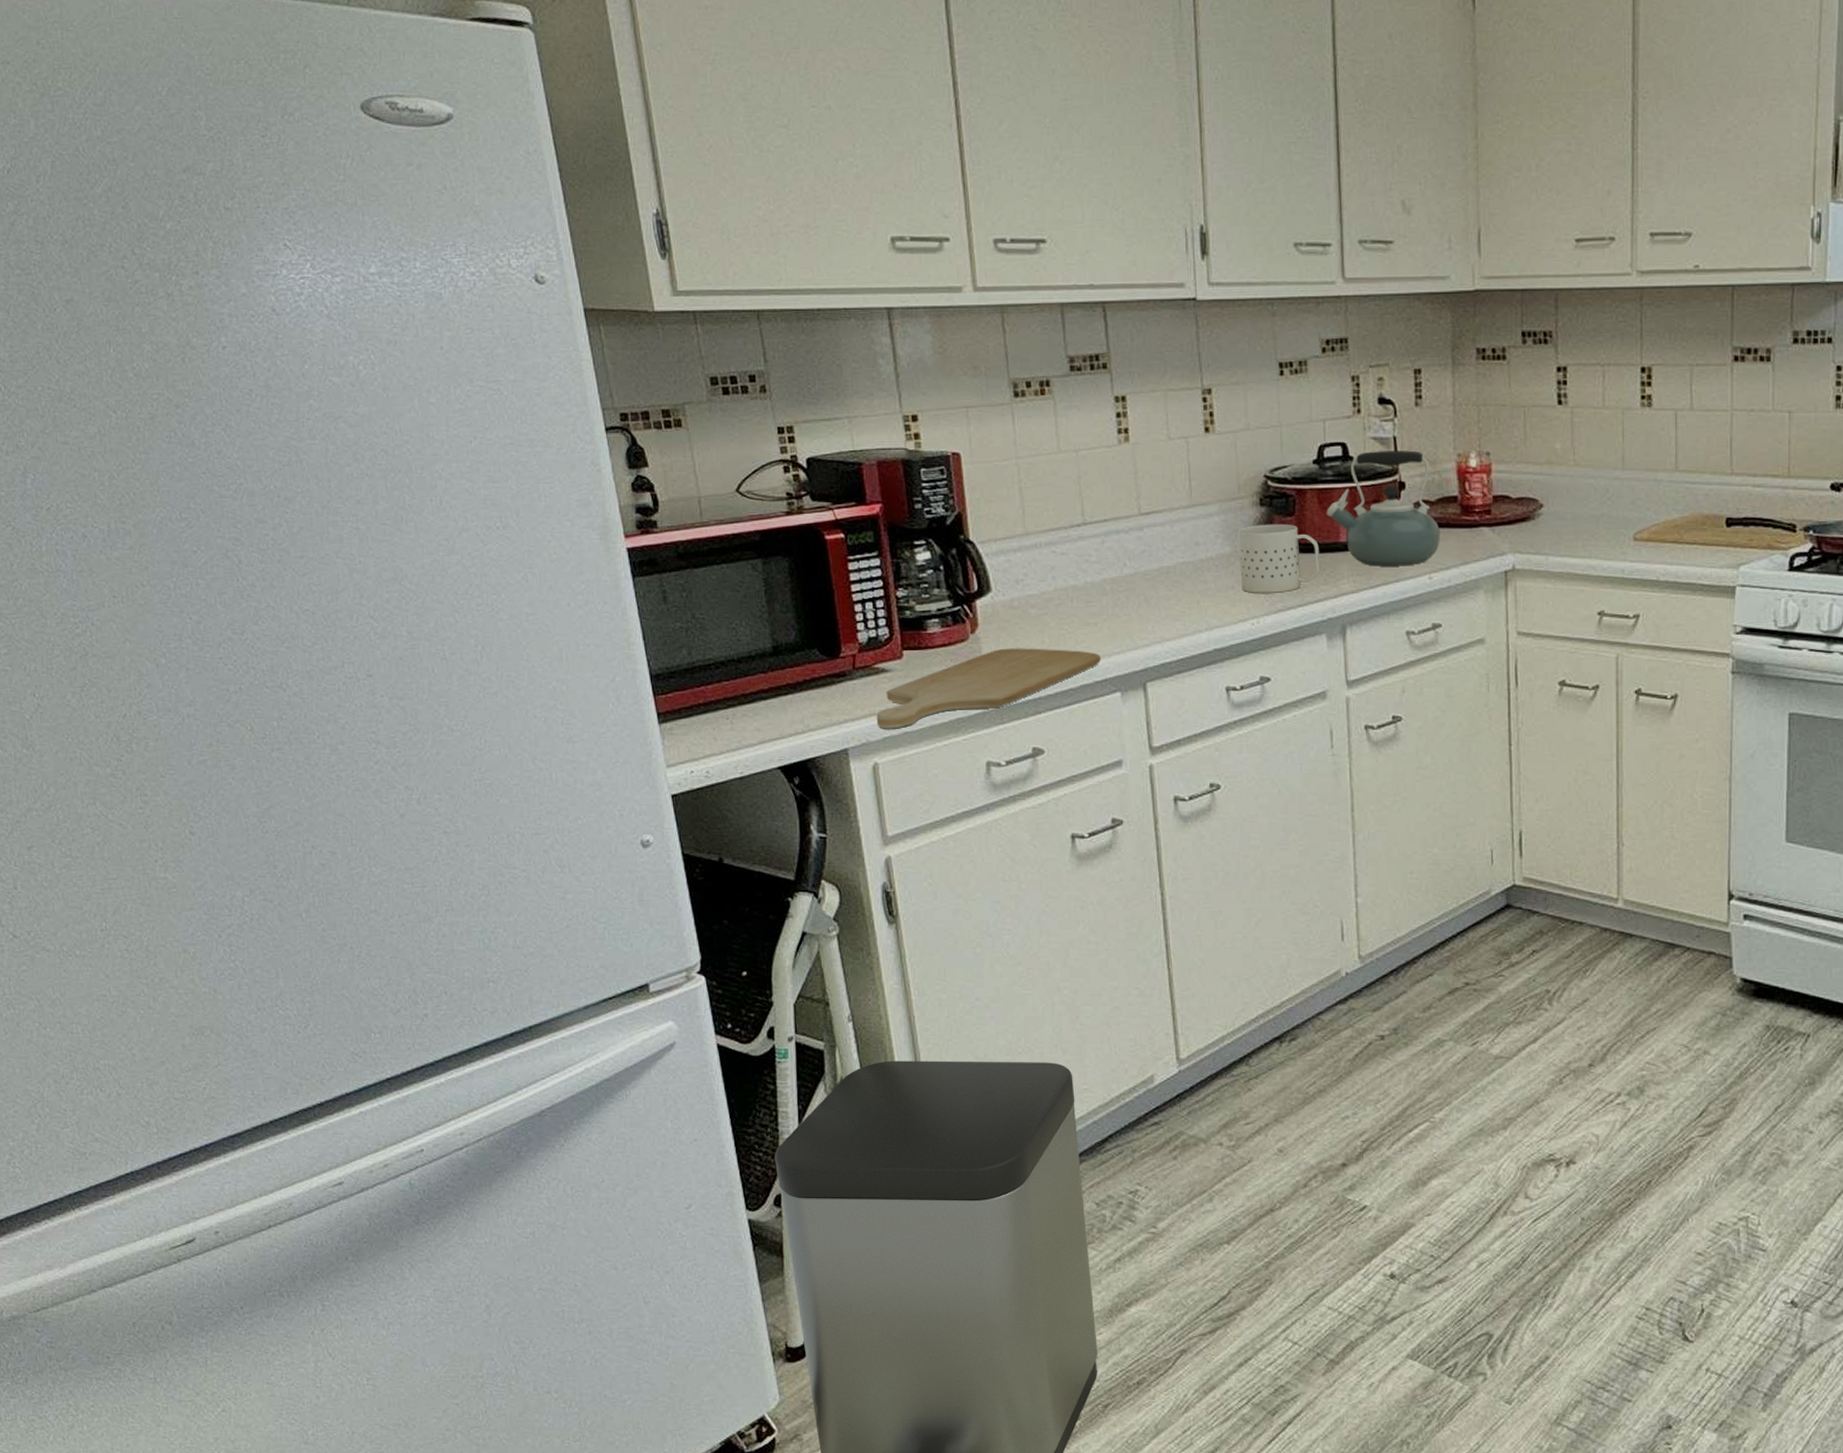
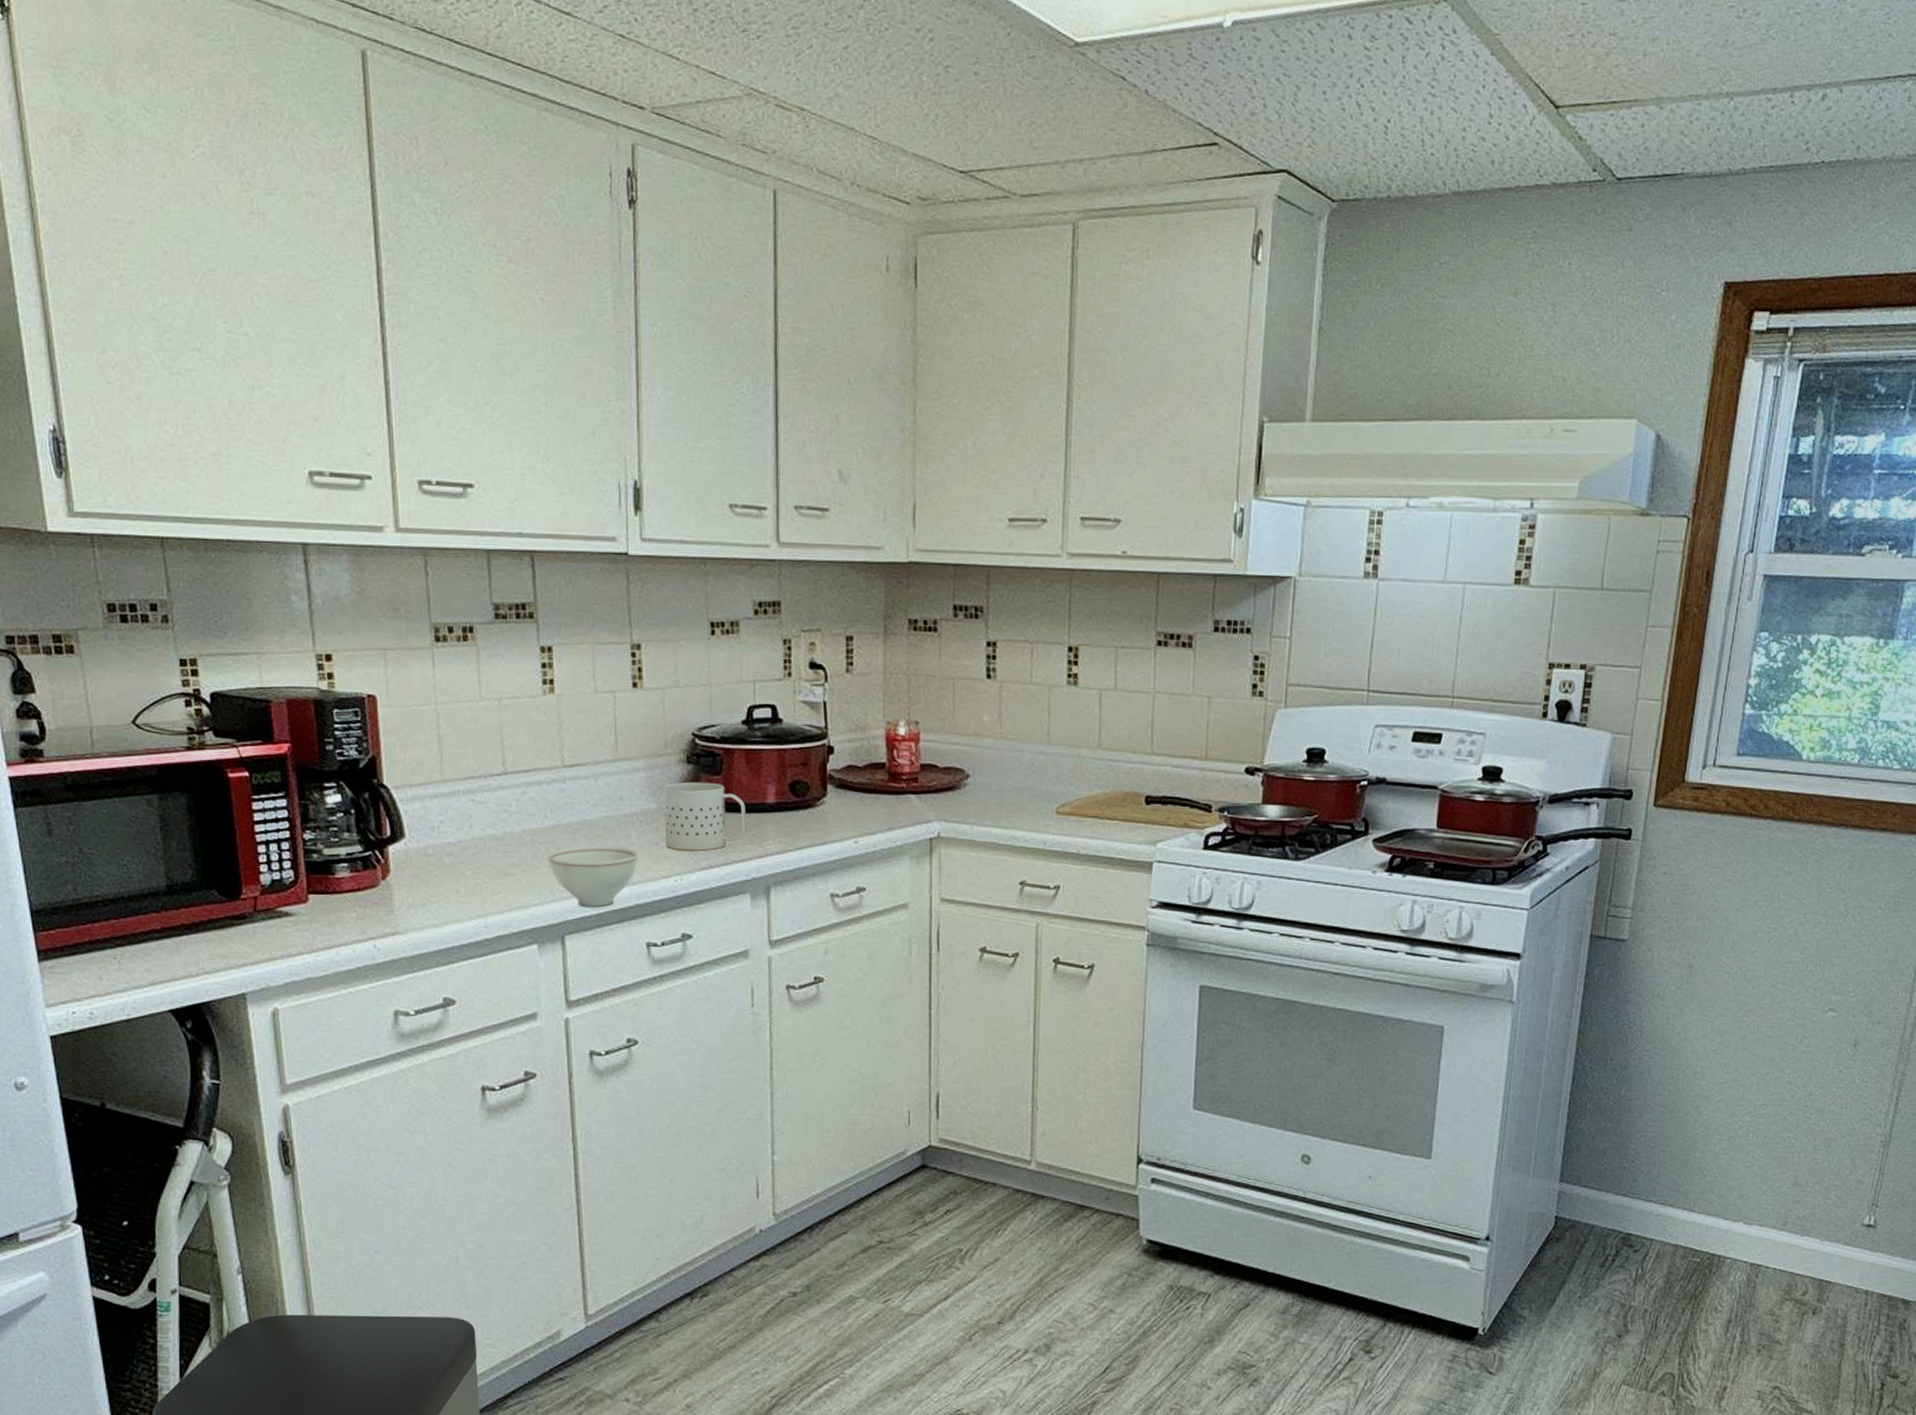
chopping board: present [876,648,1101,729] -> none [277,896,518,975]
bowl: none [1126,591,1216,654] -> present [546,845,639,908]
kettle: present [1326,450,1440,567] -> none [753,714,867,830]

